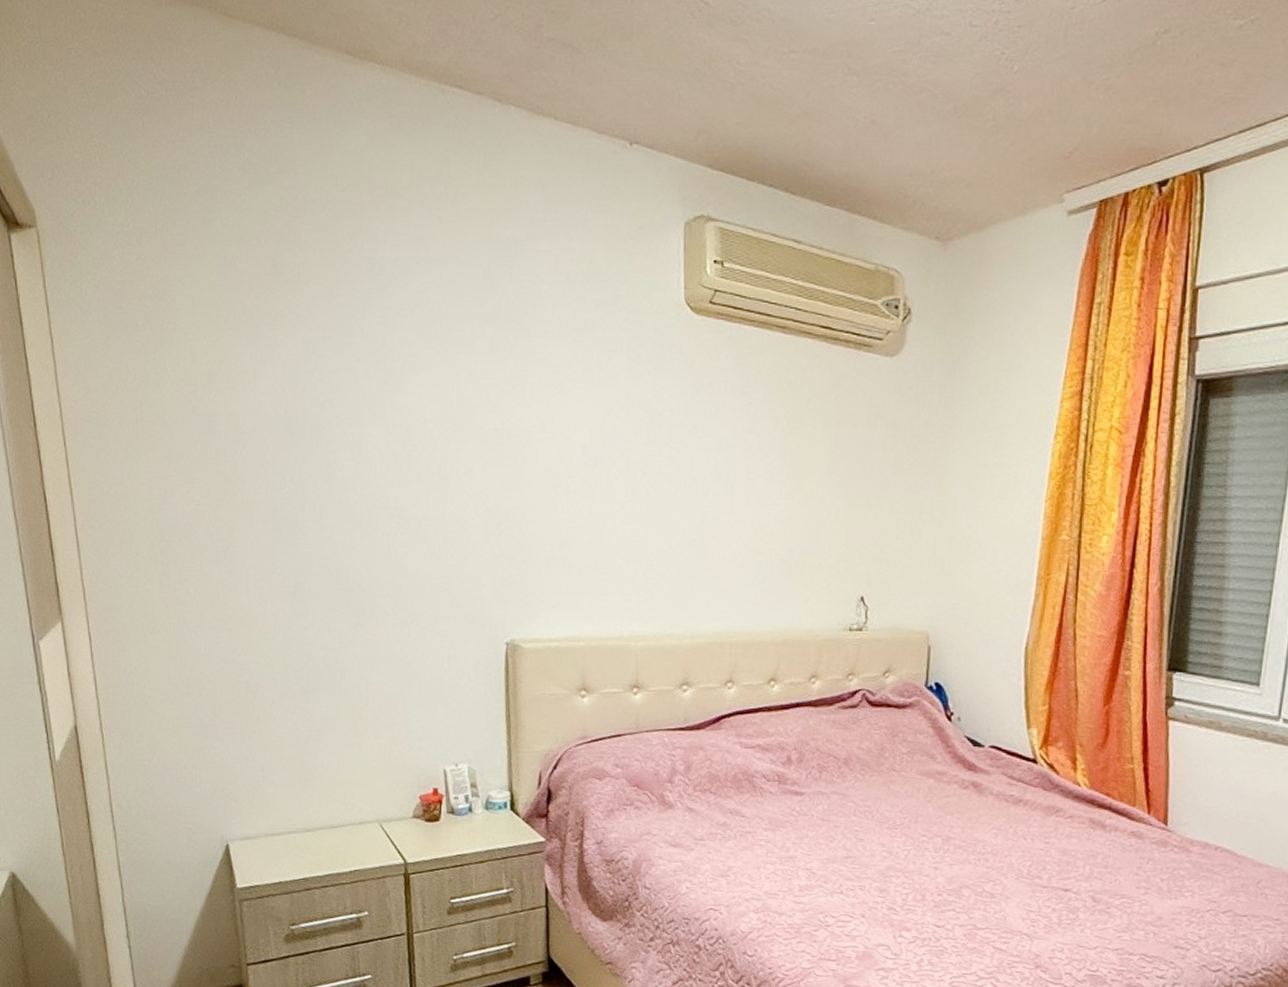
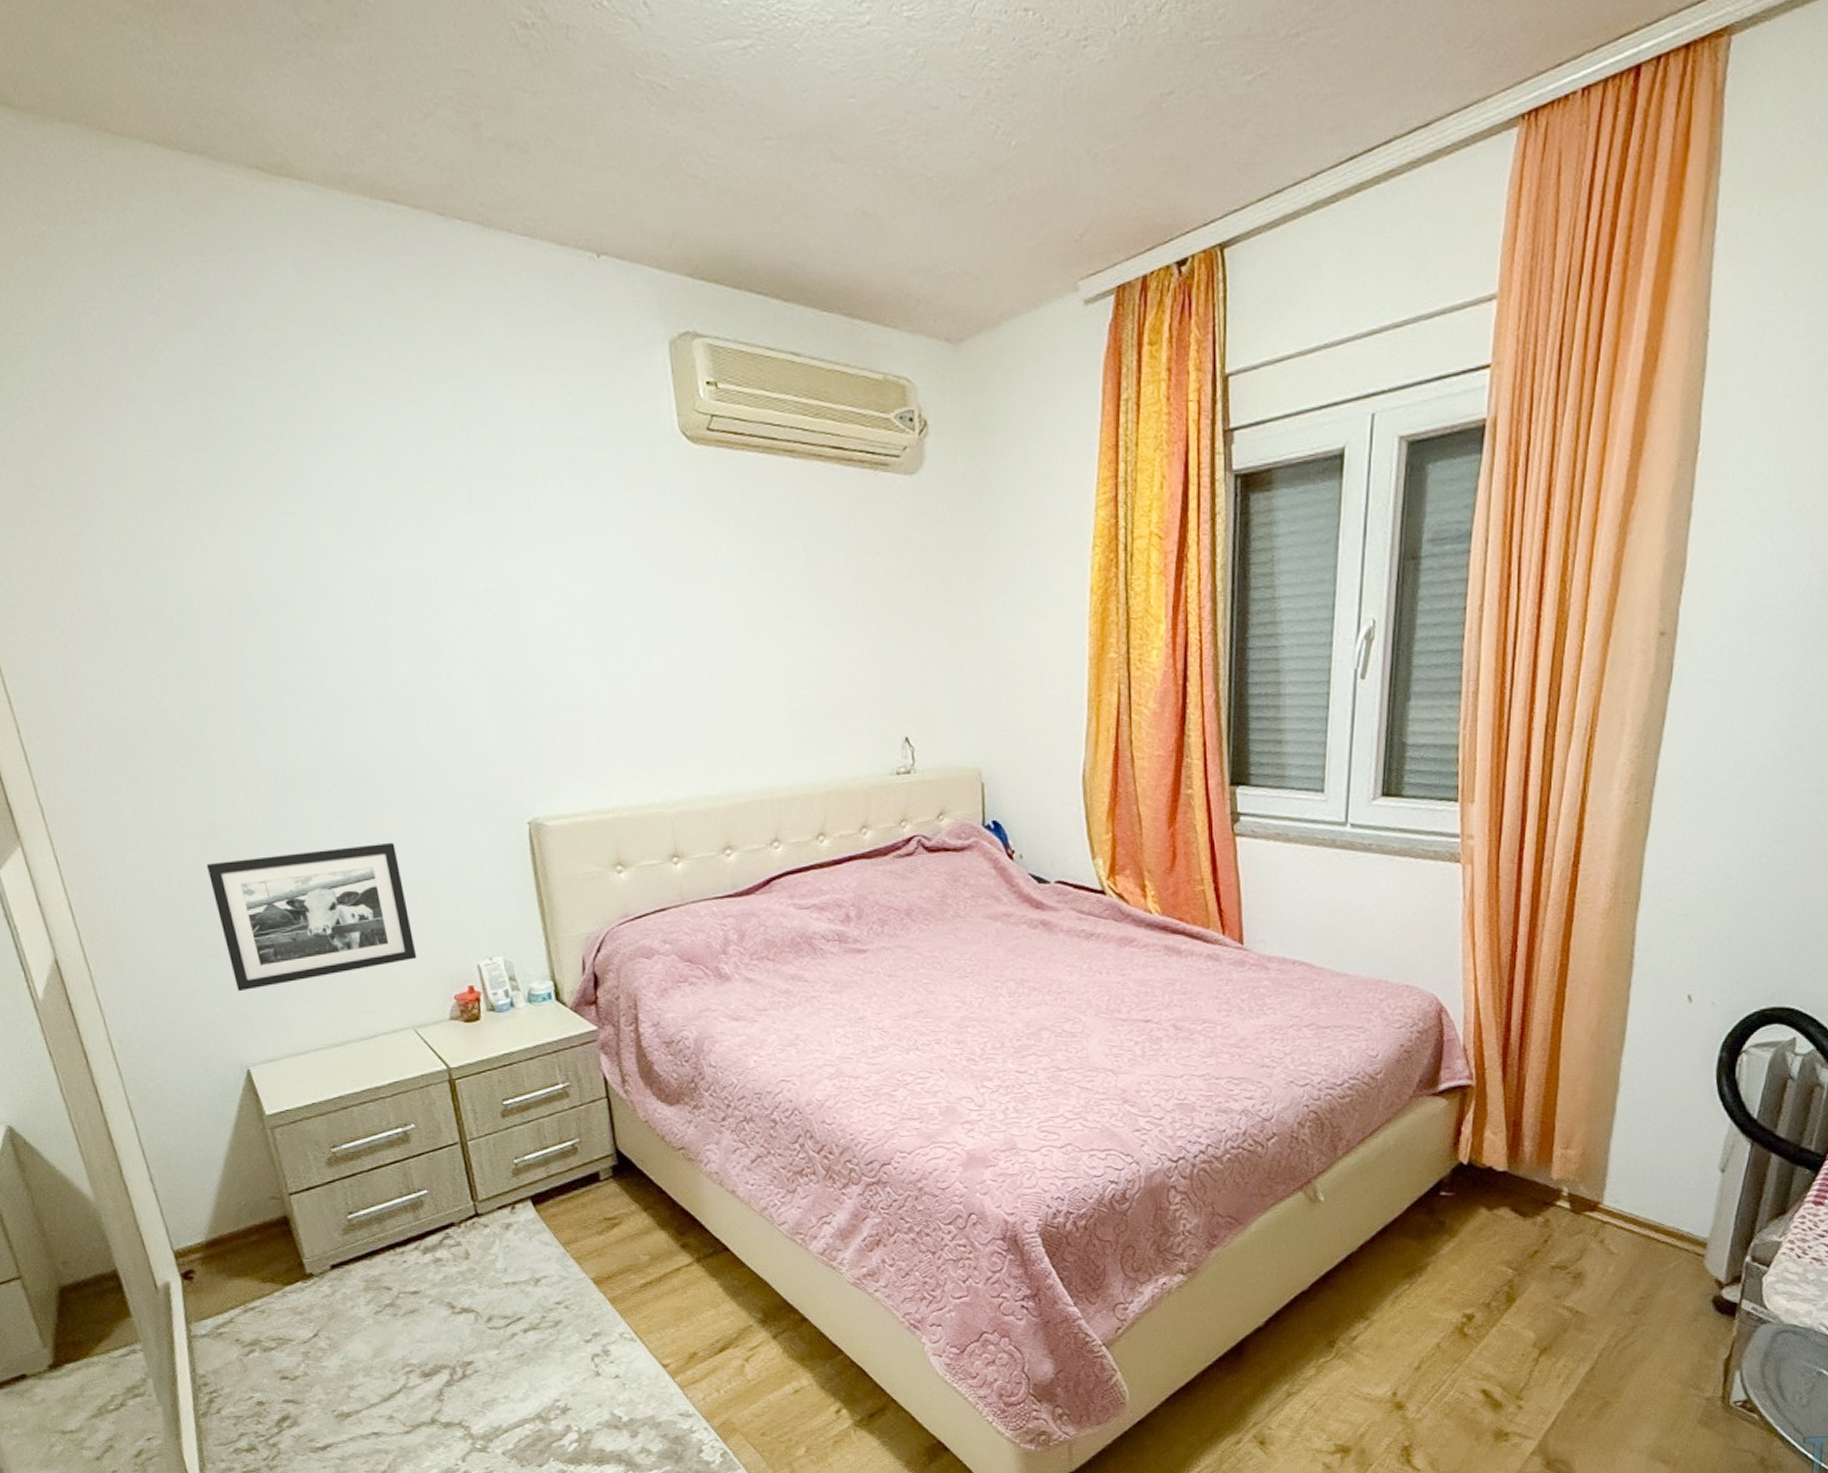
picture frame: none [217,649,391,772] -> present [206,842,417,992]

